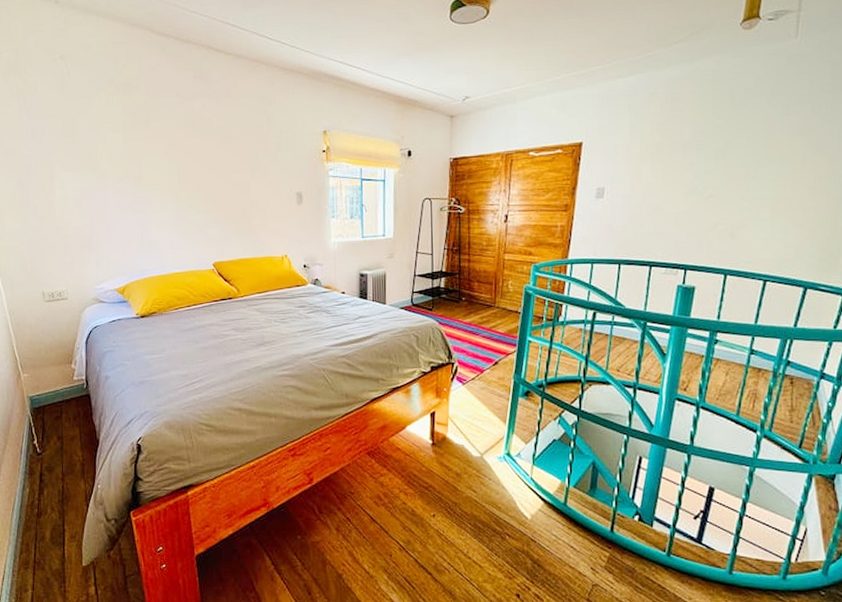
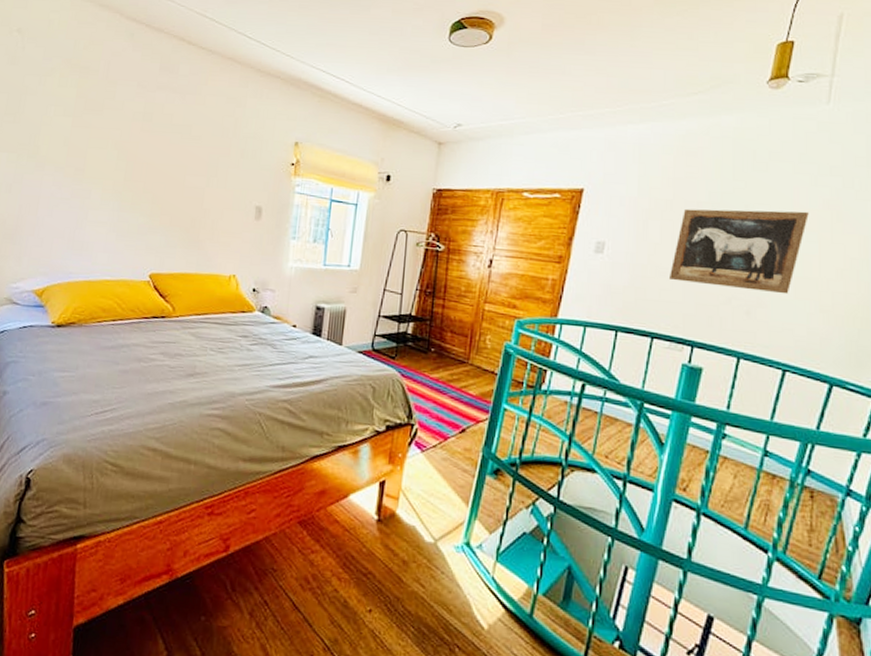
wall art: none [662,139,782,215] -> present [670,208,809,294]

